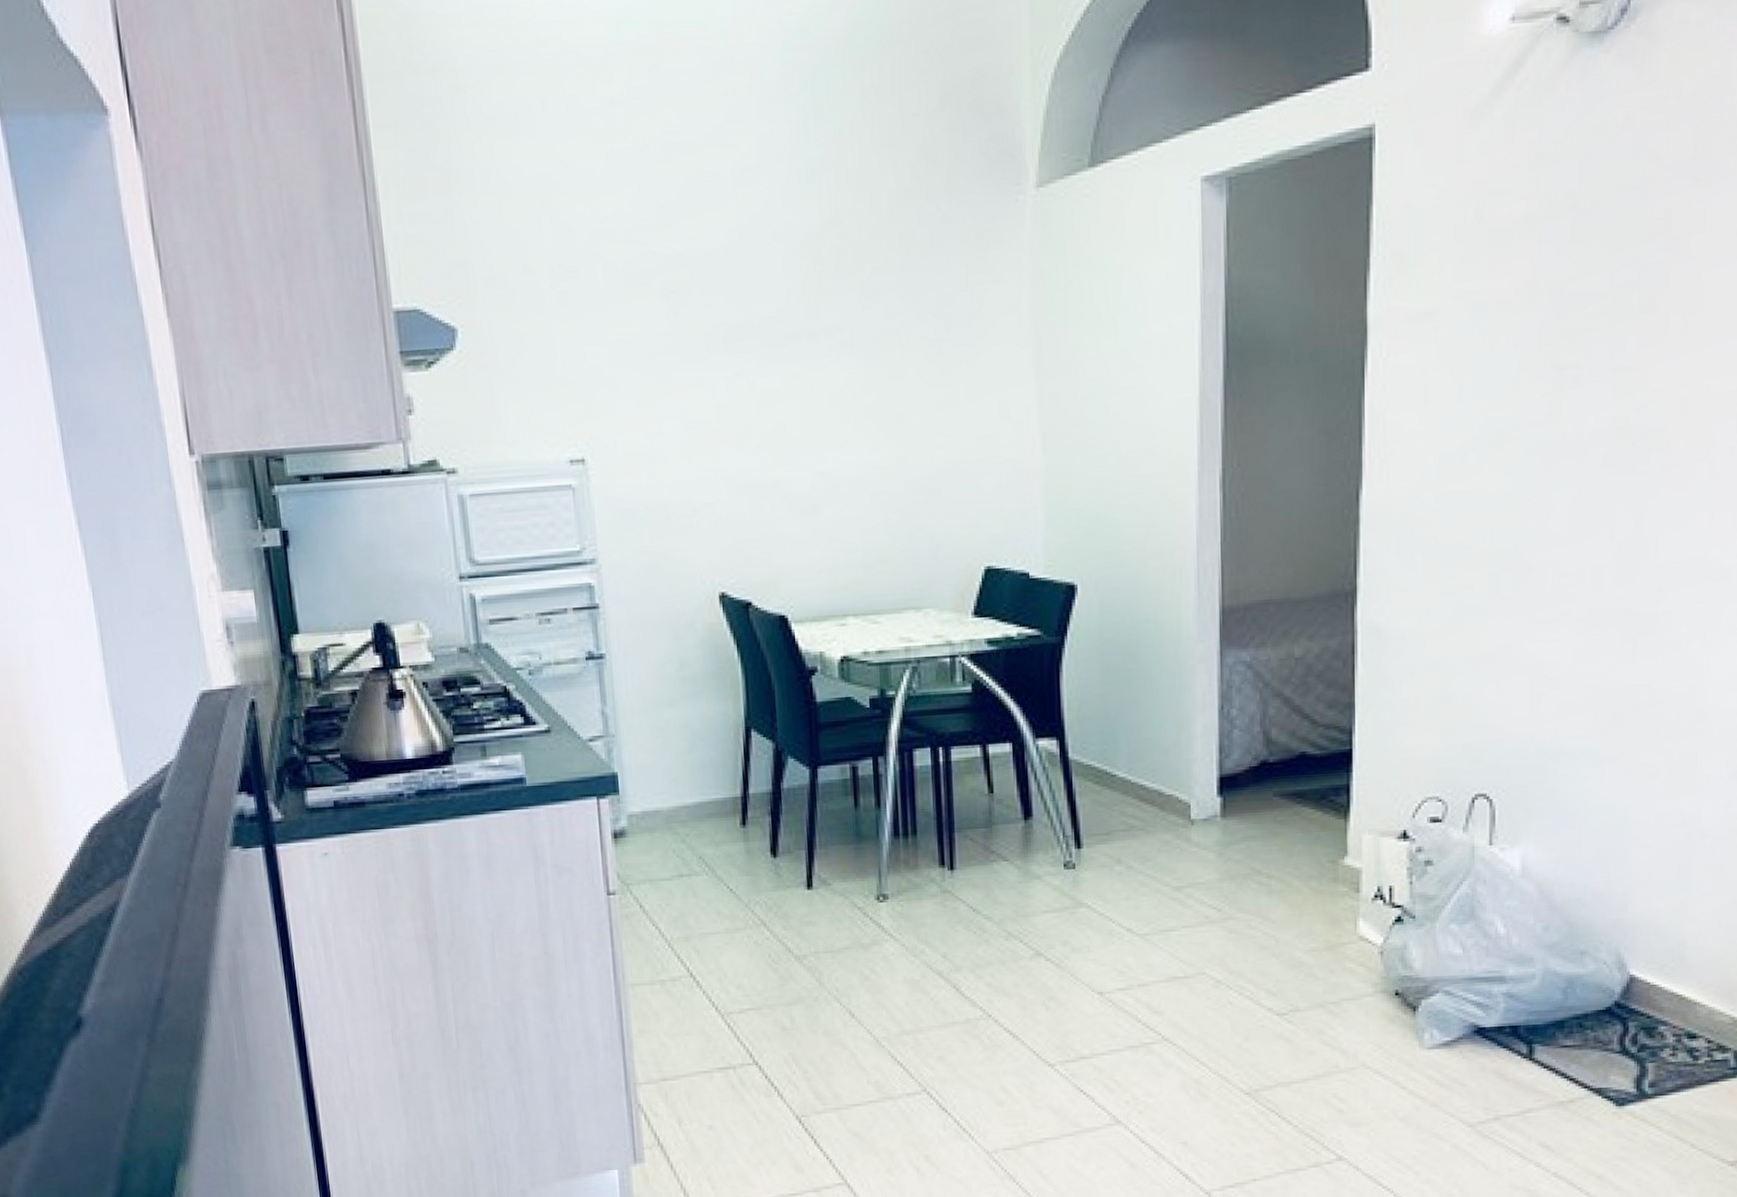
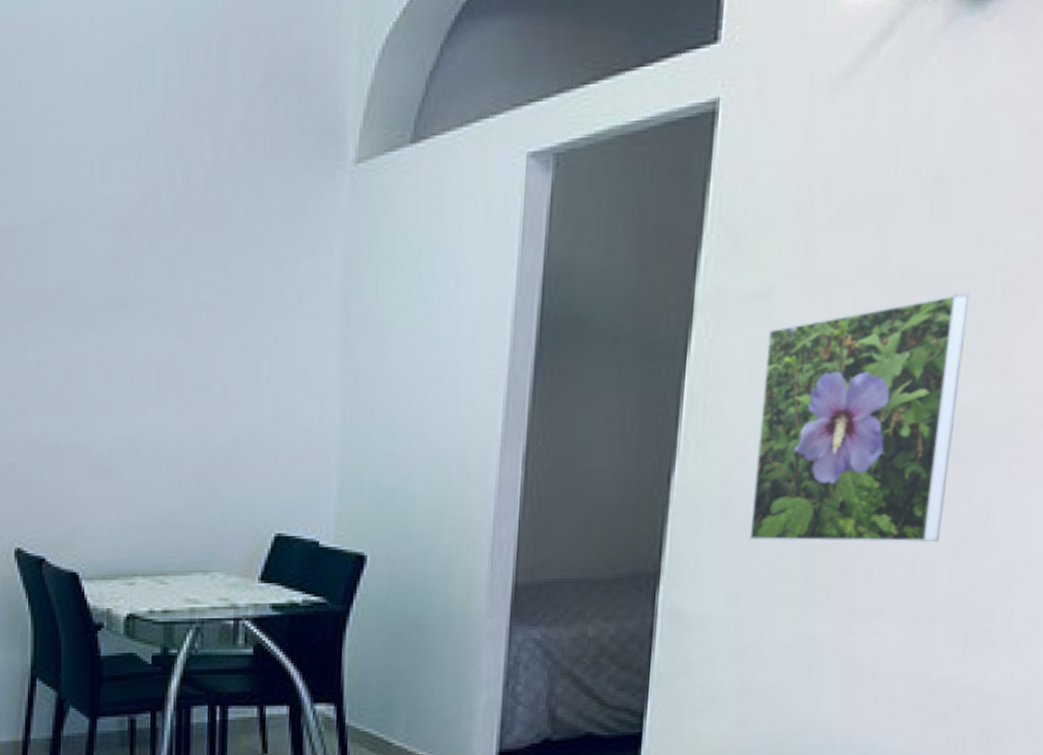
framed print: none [1435,311,1612,555] -> present [749,294,970,542]

